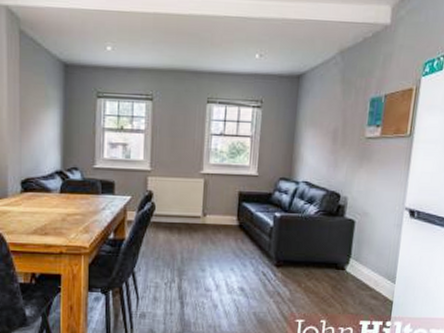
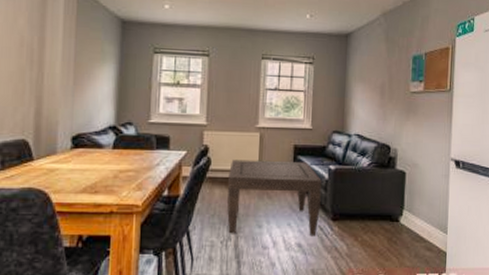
coffee table: none [171,205,266,282] -> present [227,159,322,237]

